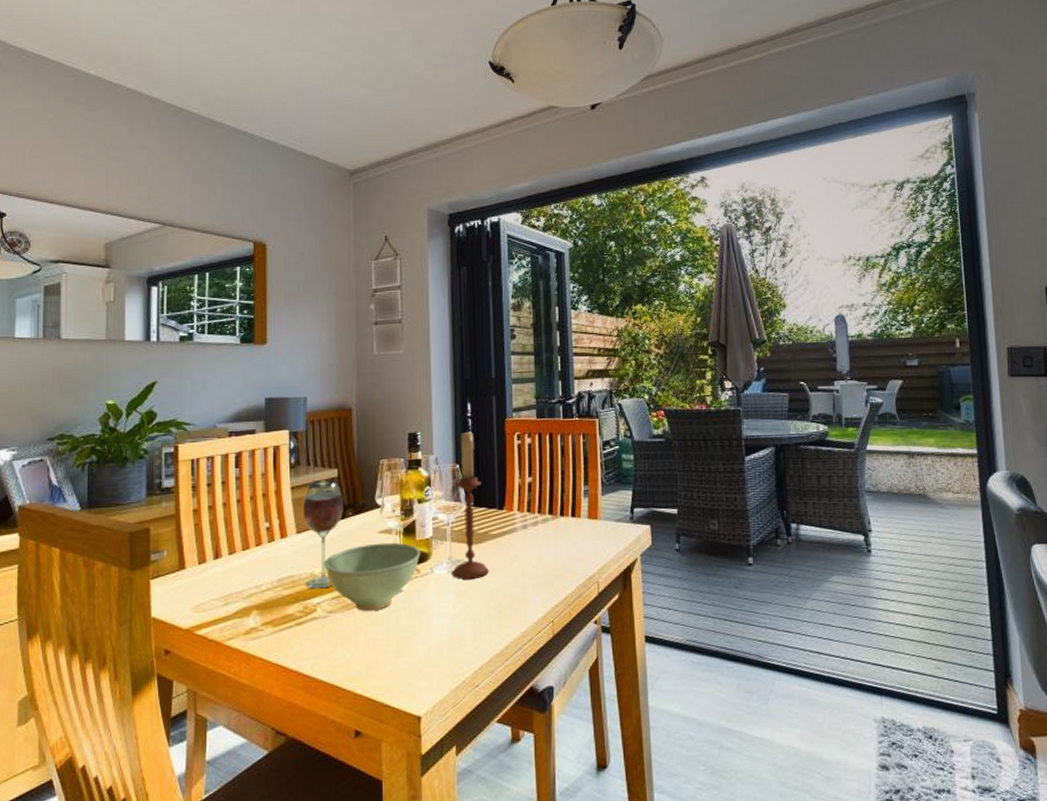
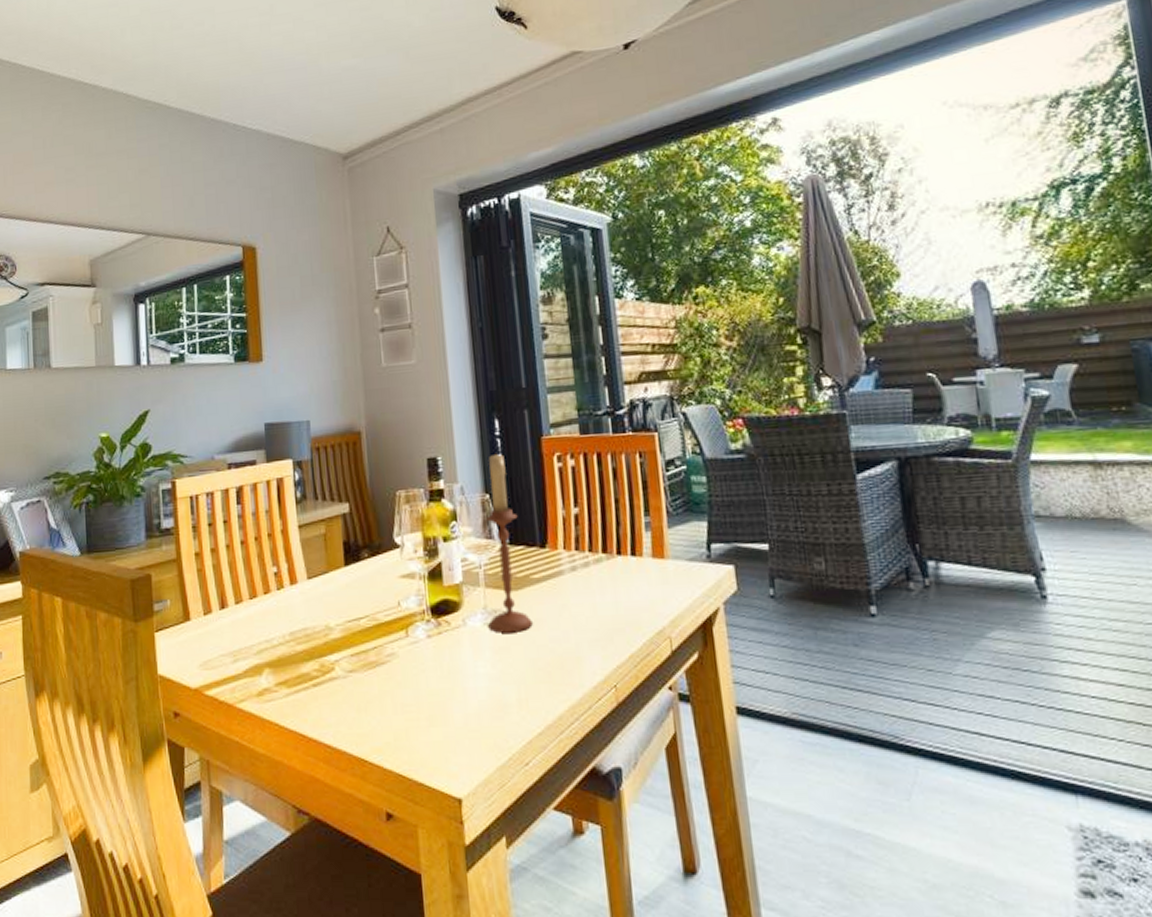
wineglass: present [302,479,343,589] -> none [312,514,358,644]
bowl: present [324,542,421,611] -> none [340,589,450,671]

